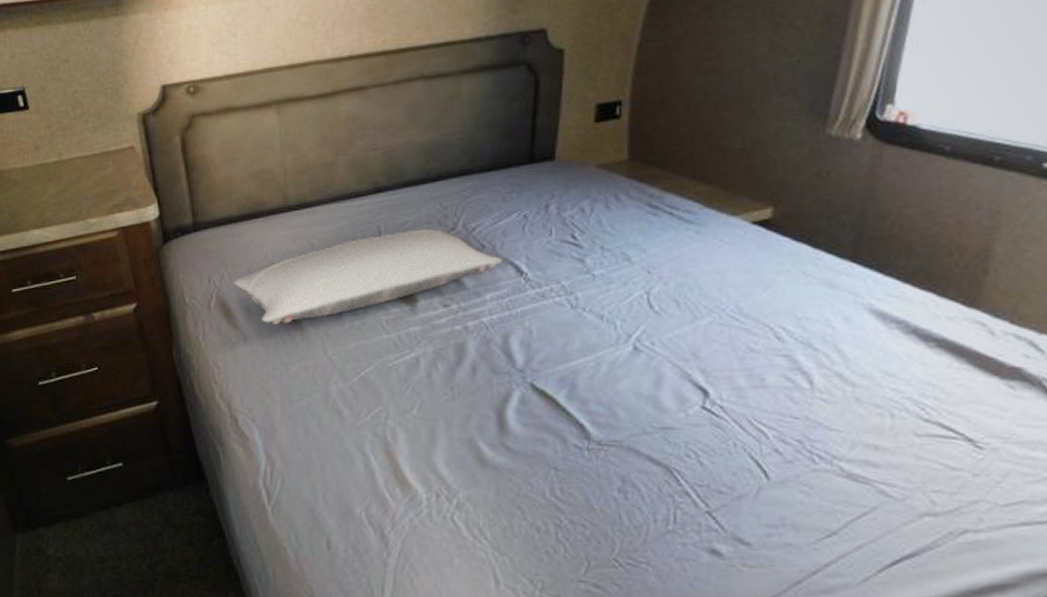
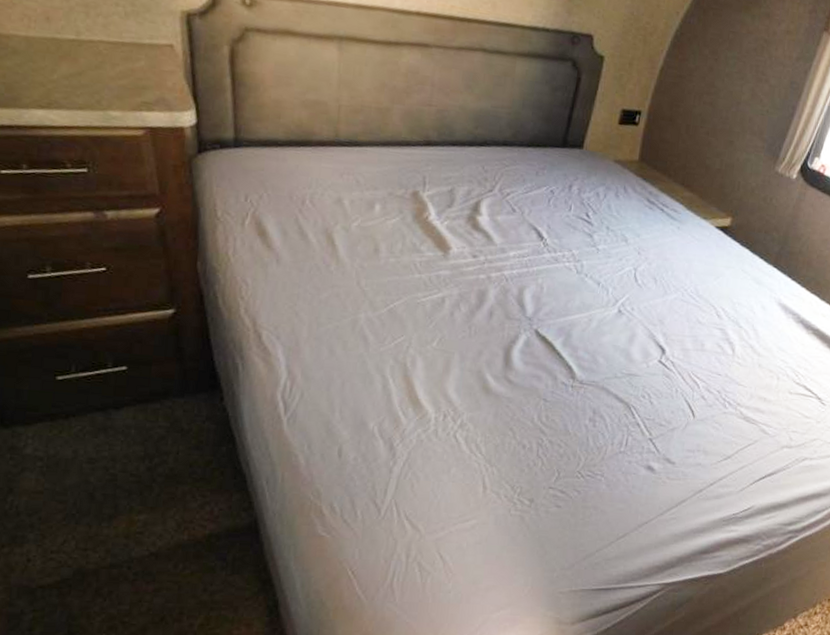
pillow: present [233,229,502,326] -> none [272,184,528,253]

